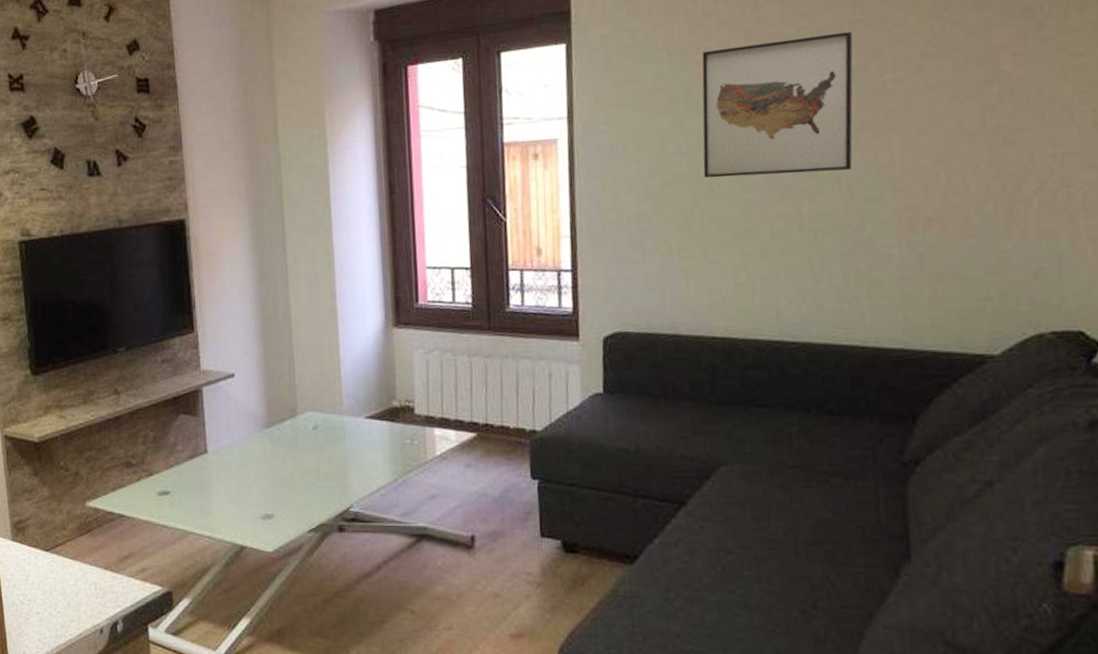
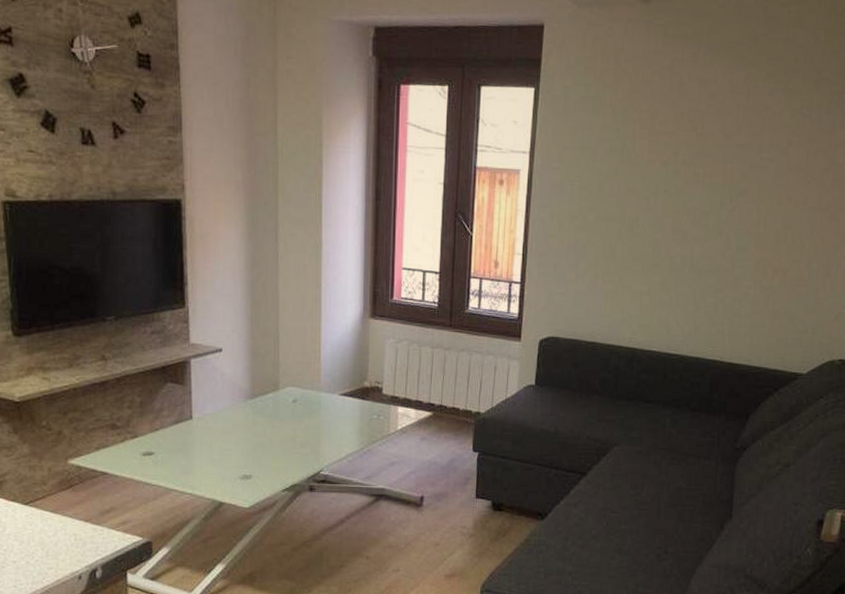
wall art: present [702,31,853,178] -> none [628,113,745,225]

